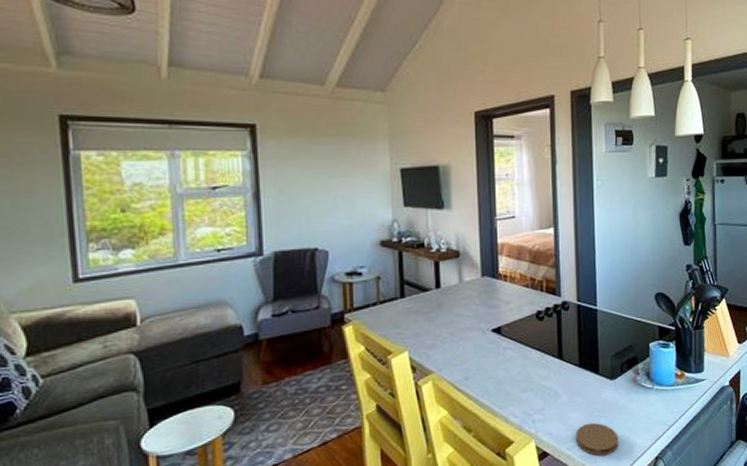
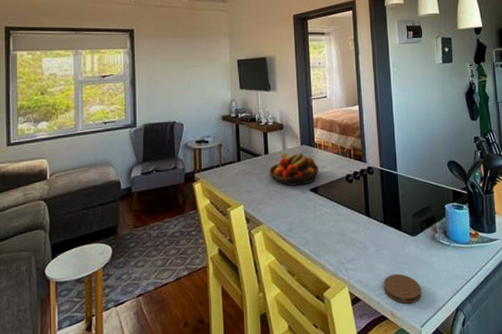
fruit bowl: none [440,285,503,328] -> present [268,152,319,187]

